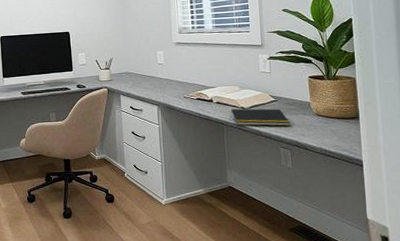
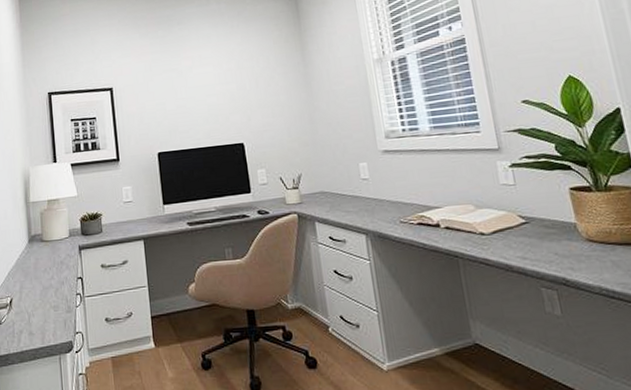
notepad: present [230,108,291,126] -> none [466,233,553,258]

